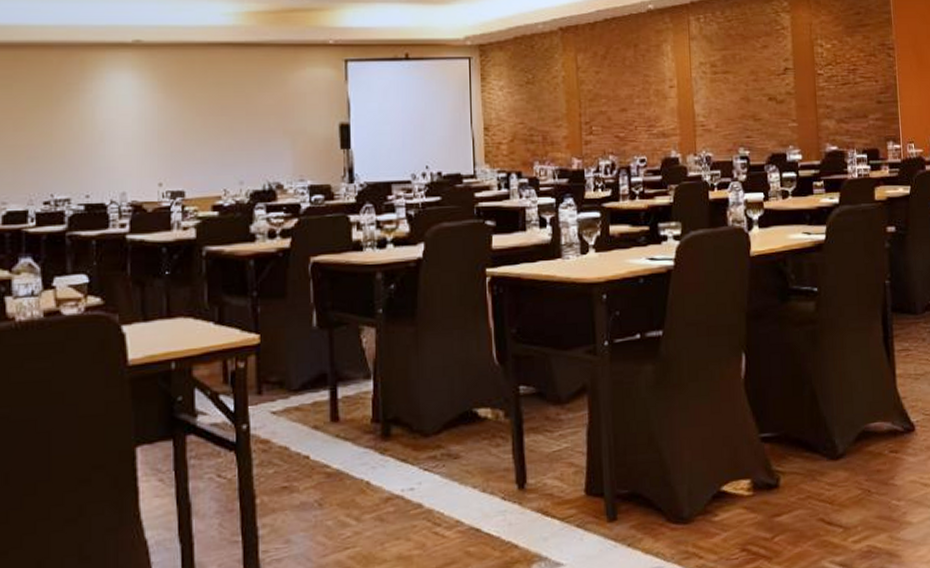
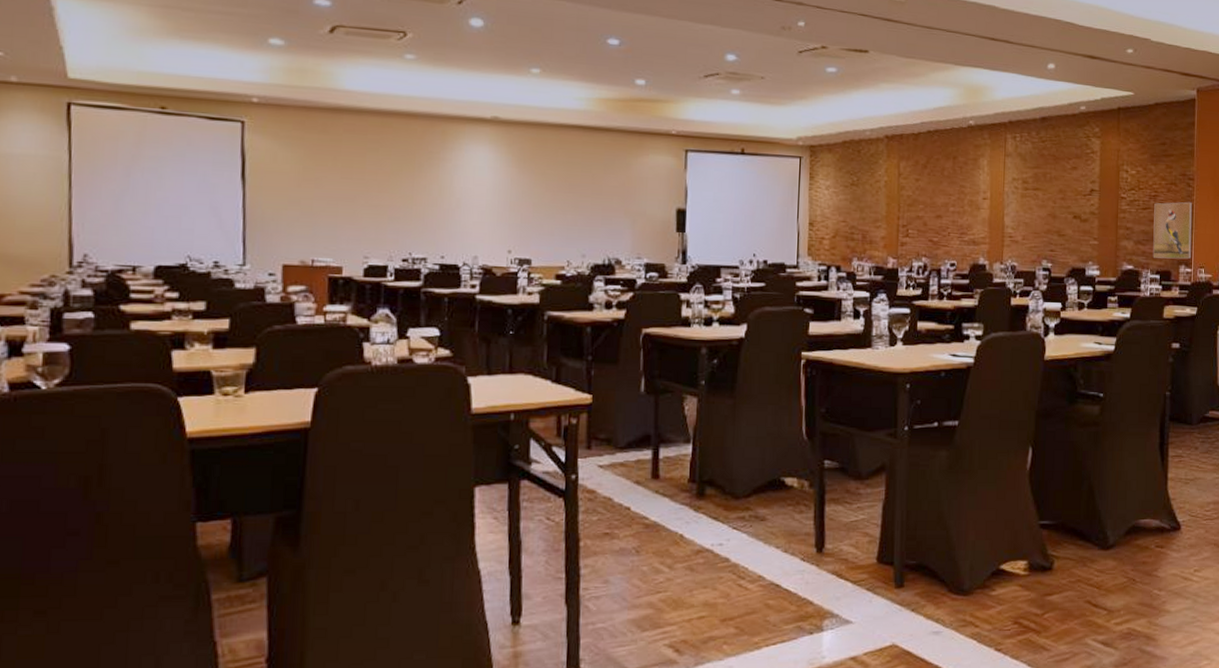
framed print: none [854,73,899,136] -> present [1153,202,1192,259]

